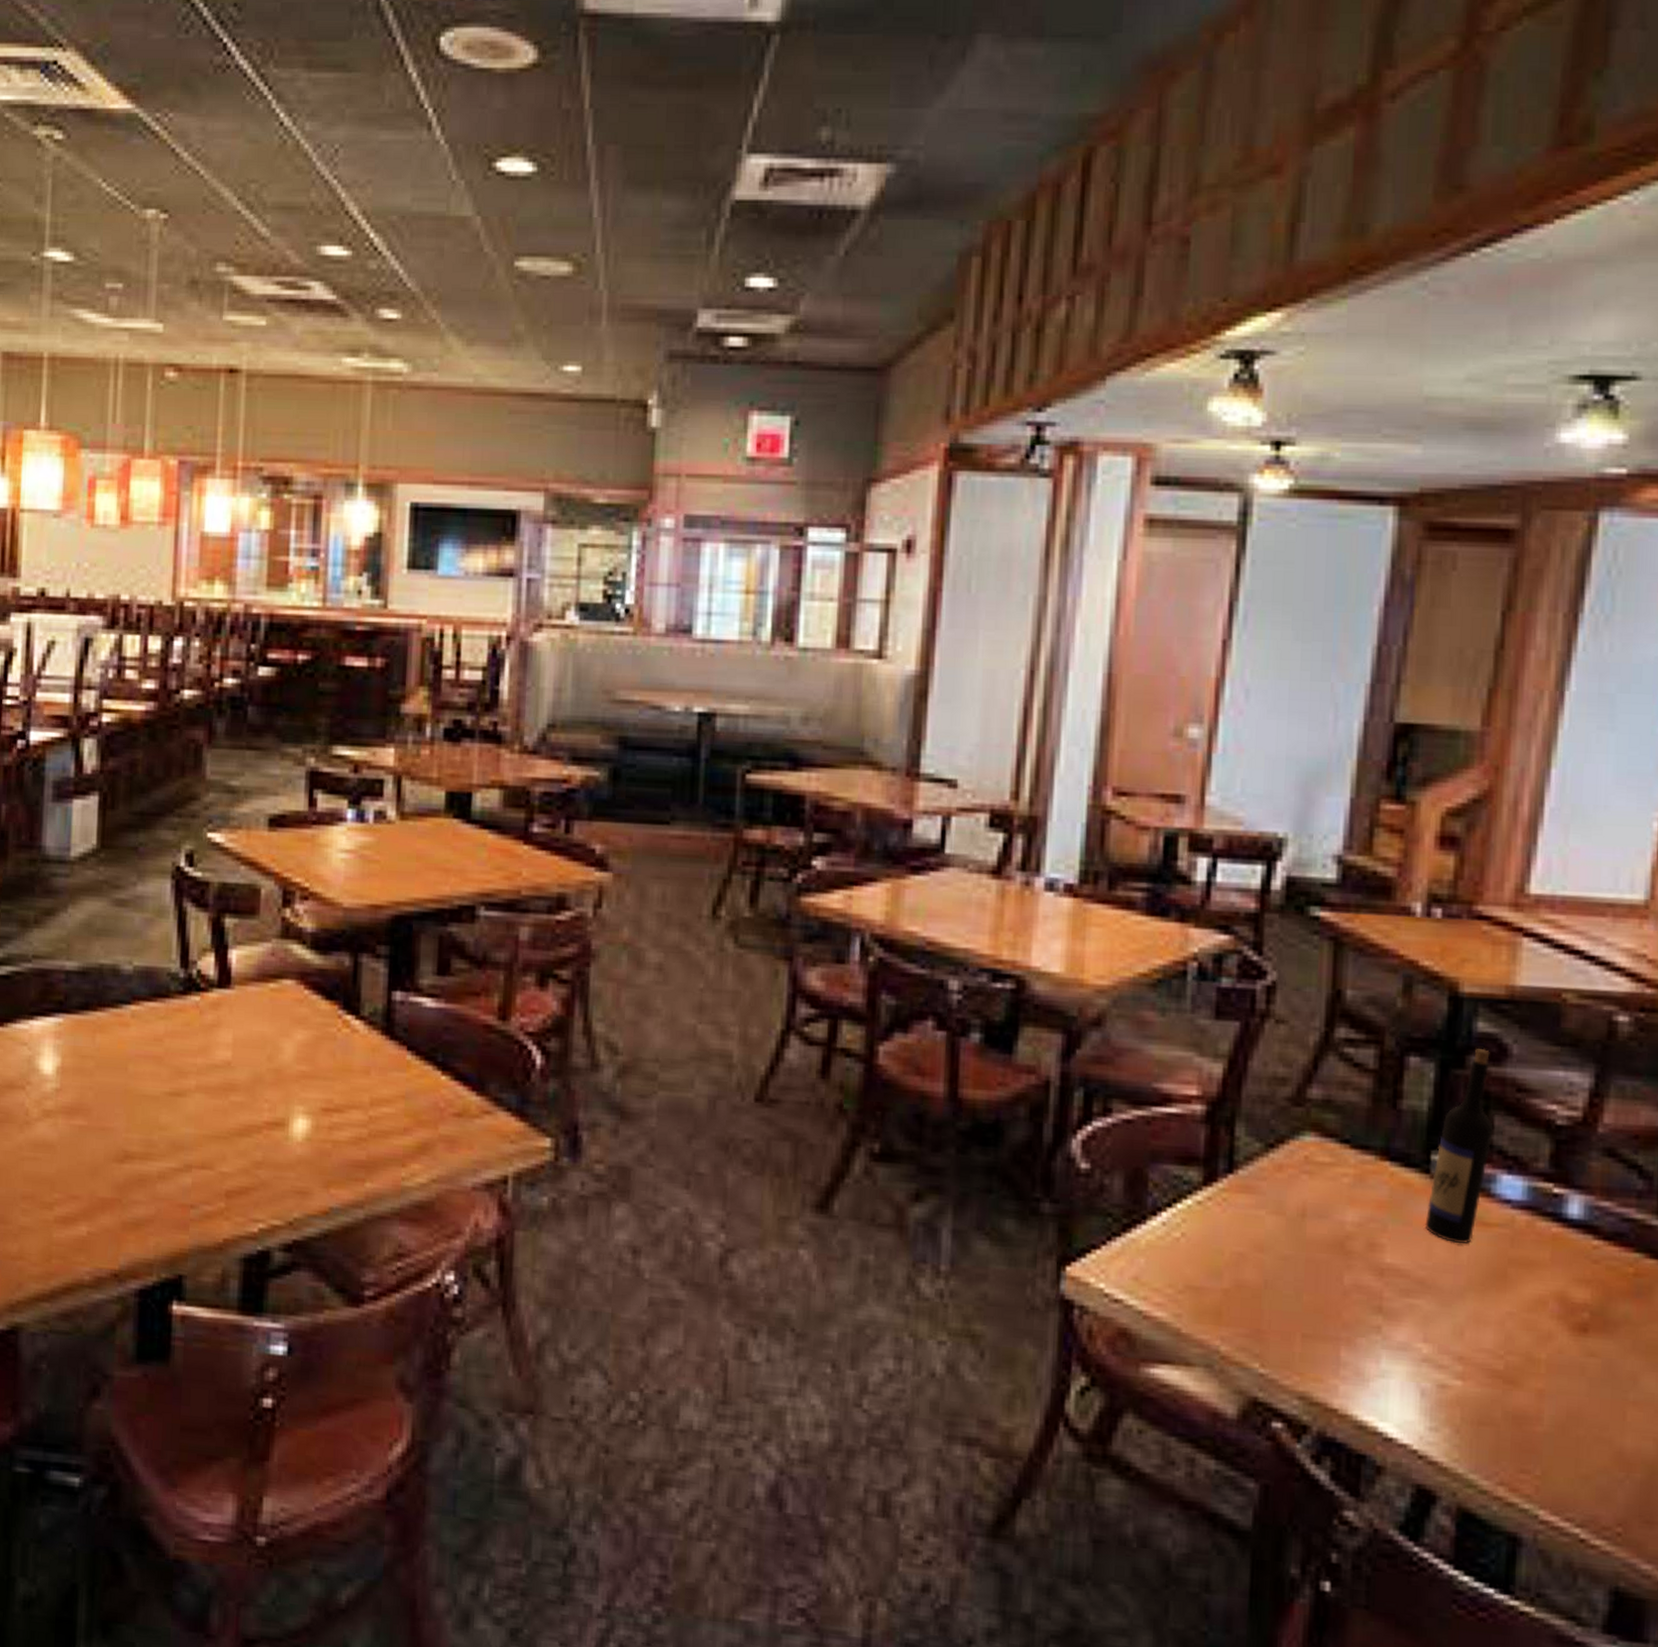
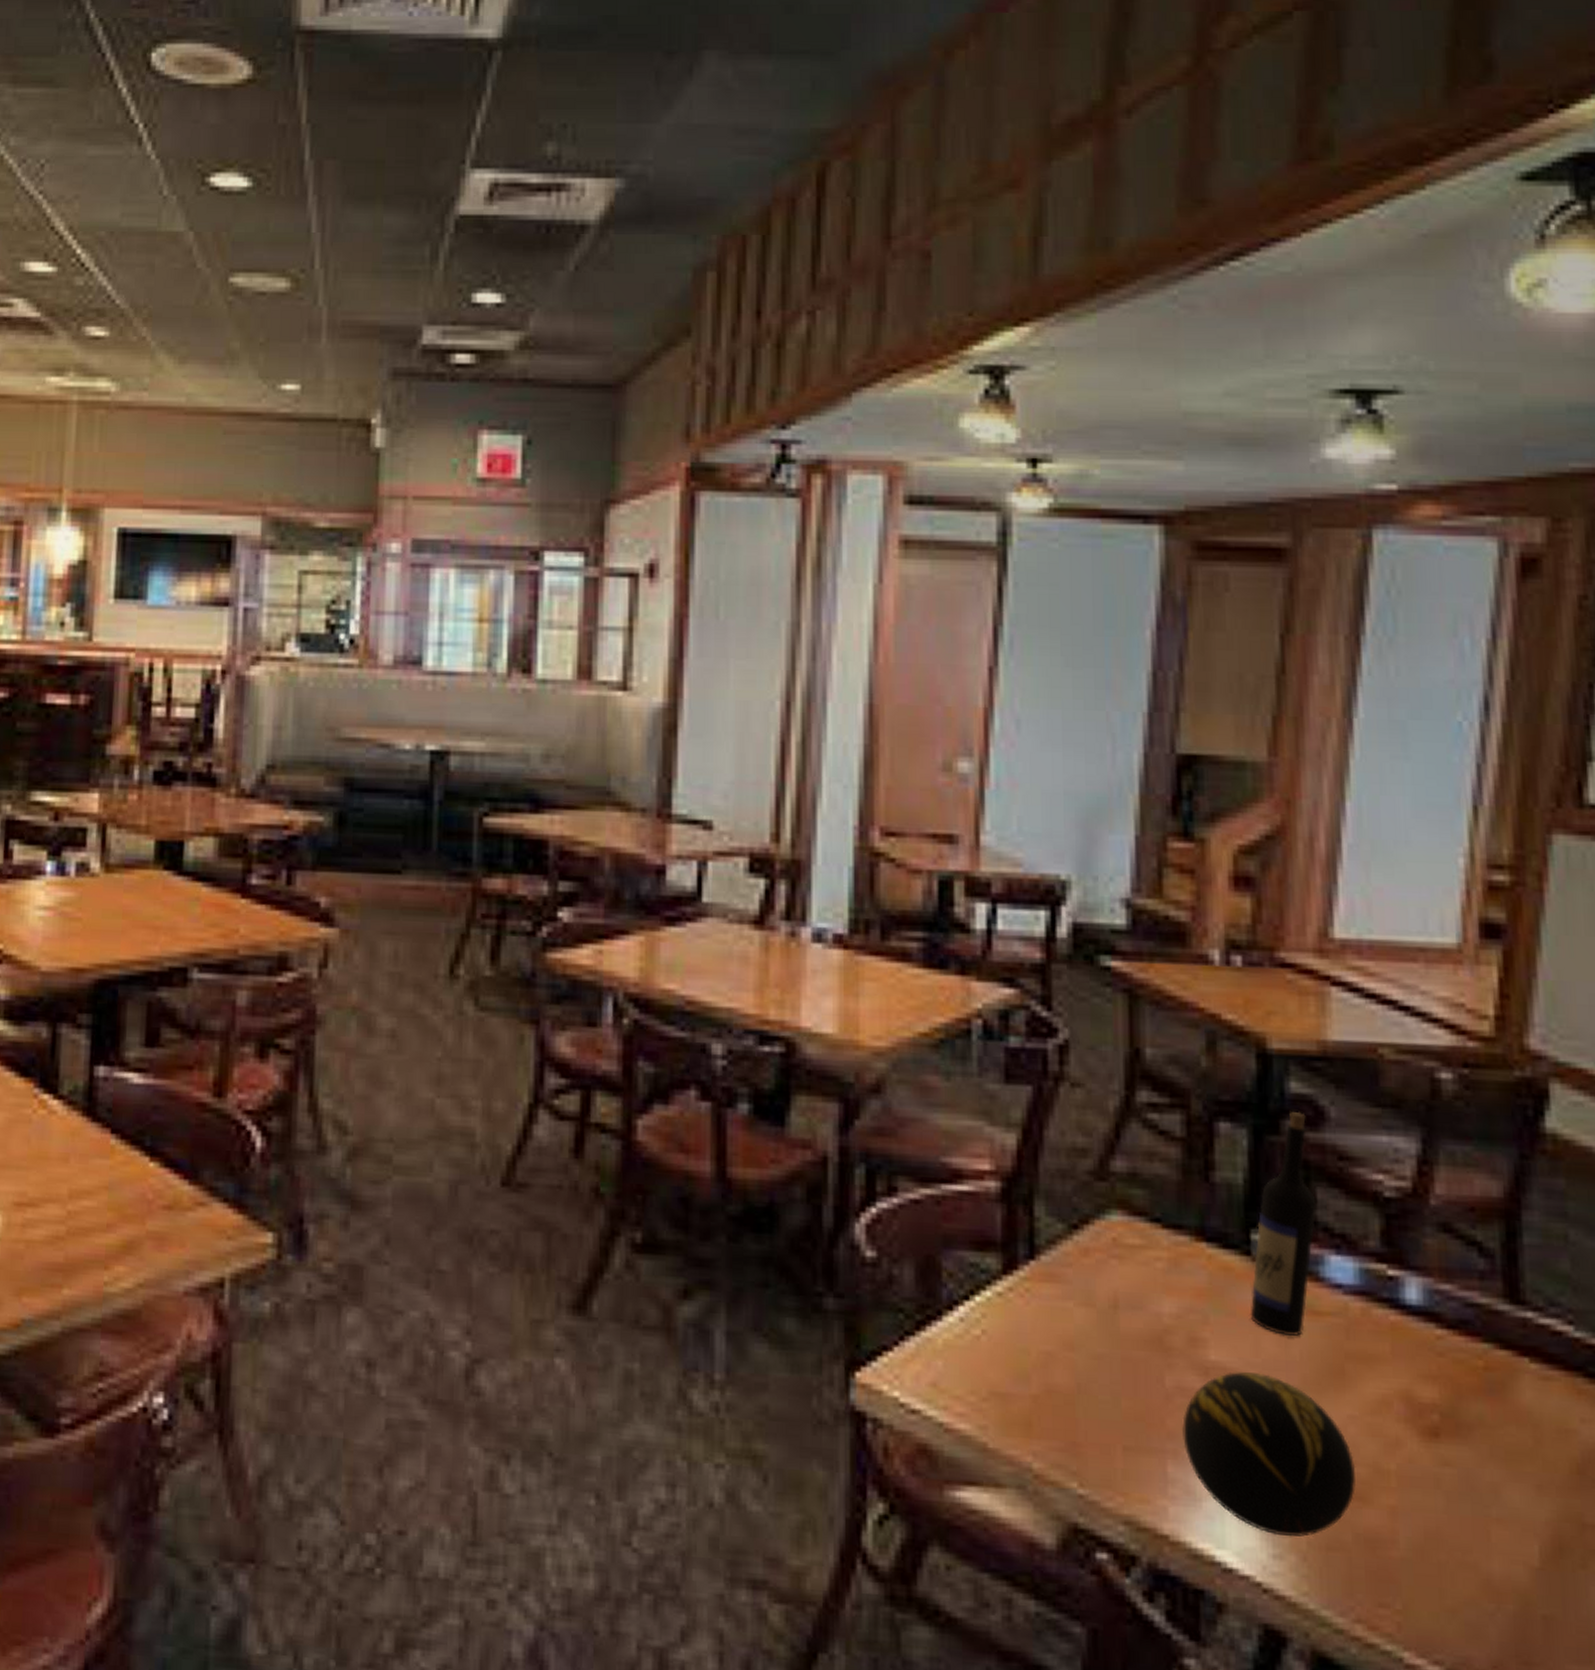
decorative orb: none [1356,1273,1510,1413] -> present [1182,1372,1356,1537]

